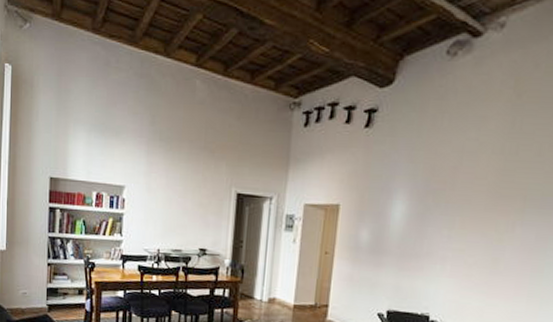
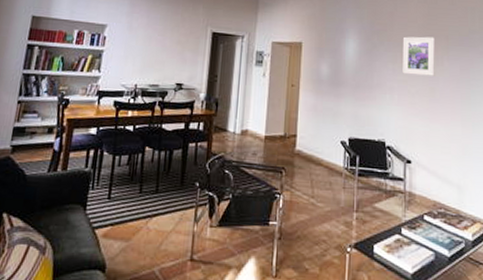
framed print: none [460,197,508,245] -> present [402,36,435,76]

